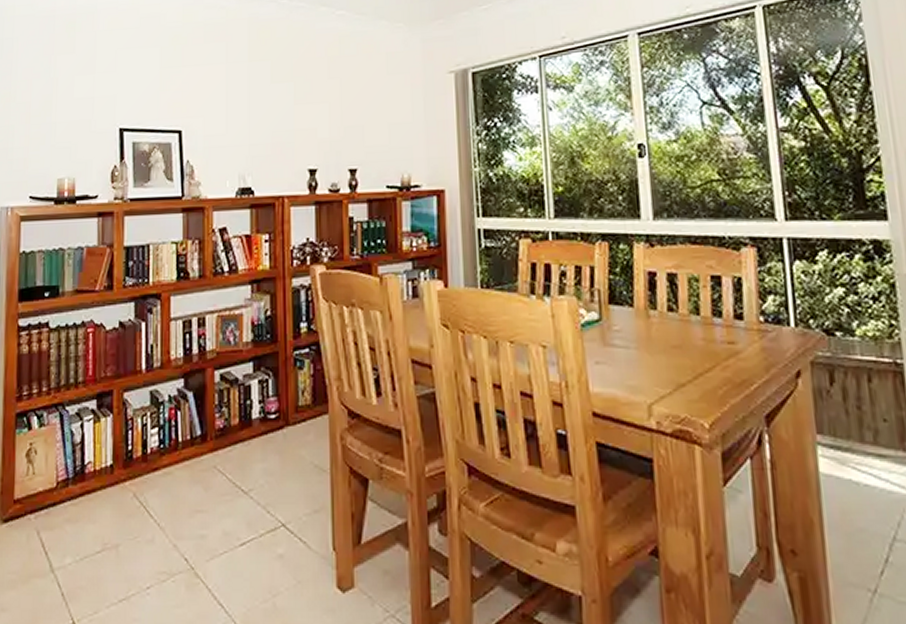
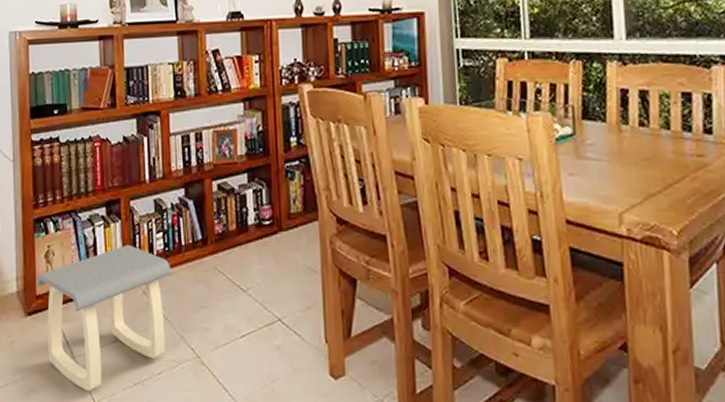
stool: none [14,441,166,610] -> present [36,244,172,392]

